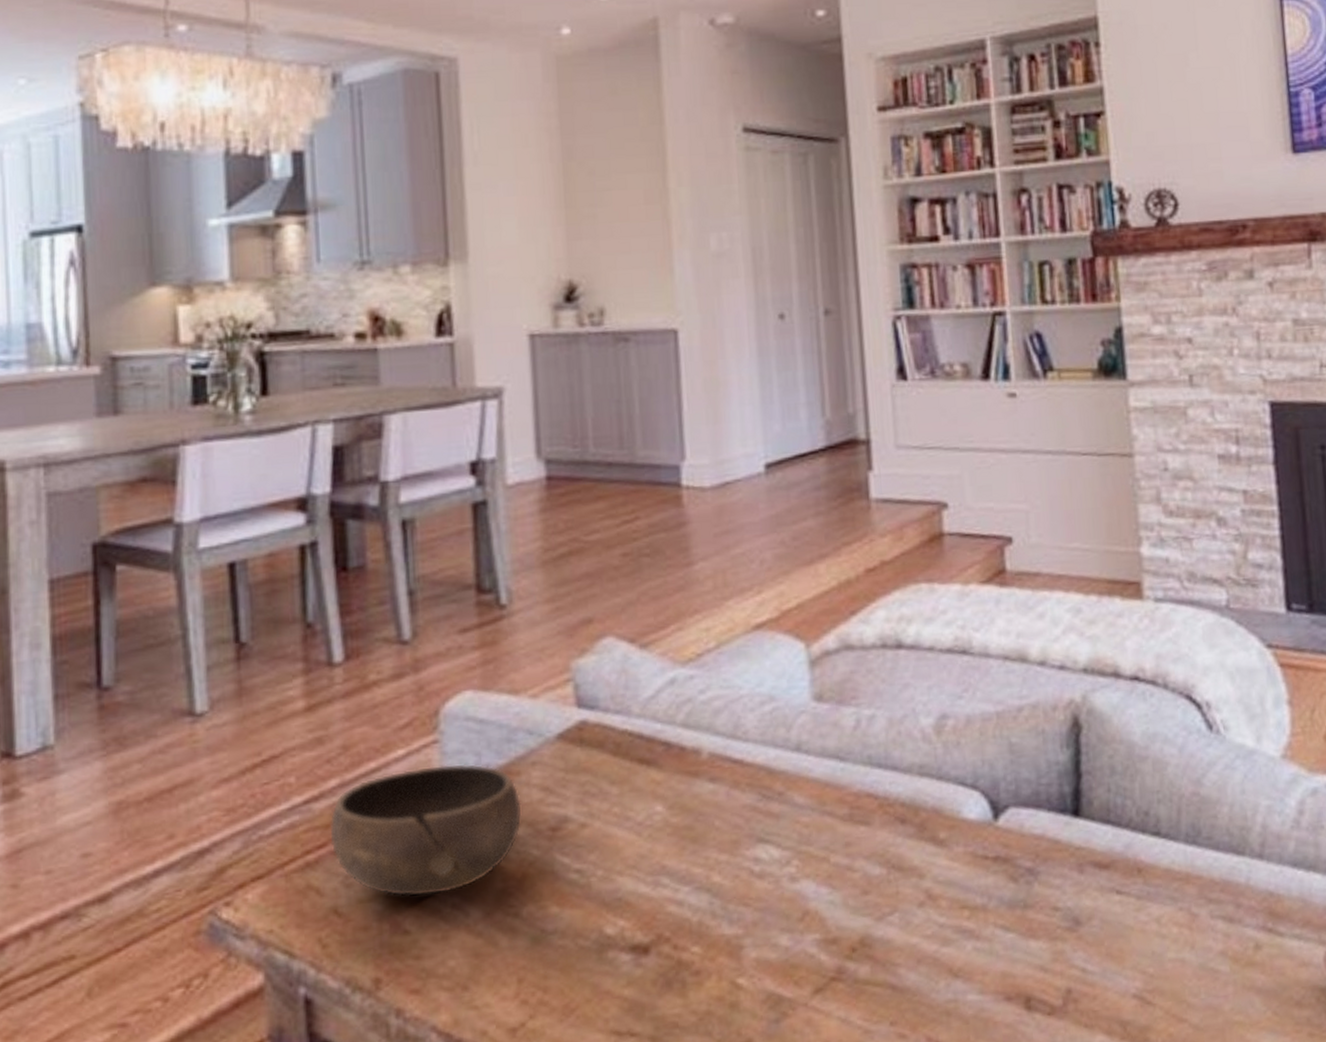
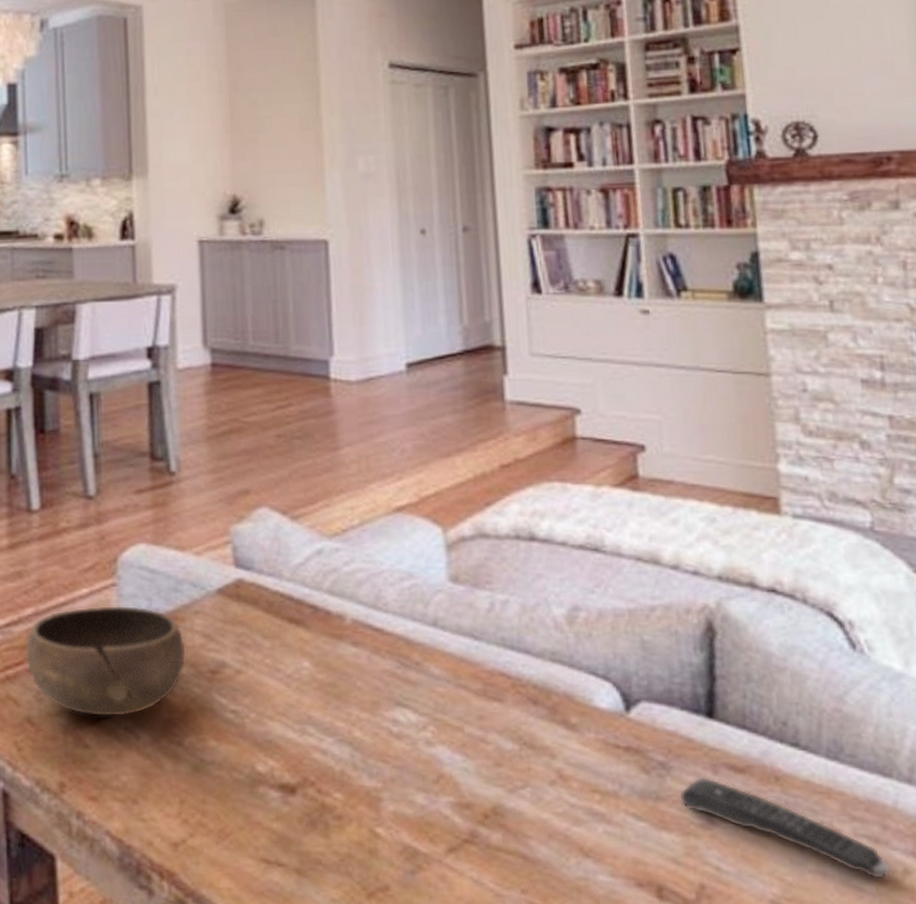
remote control: none [1047,877,1244,959] -> present [680,776,892,880]

